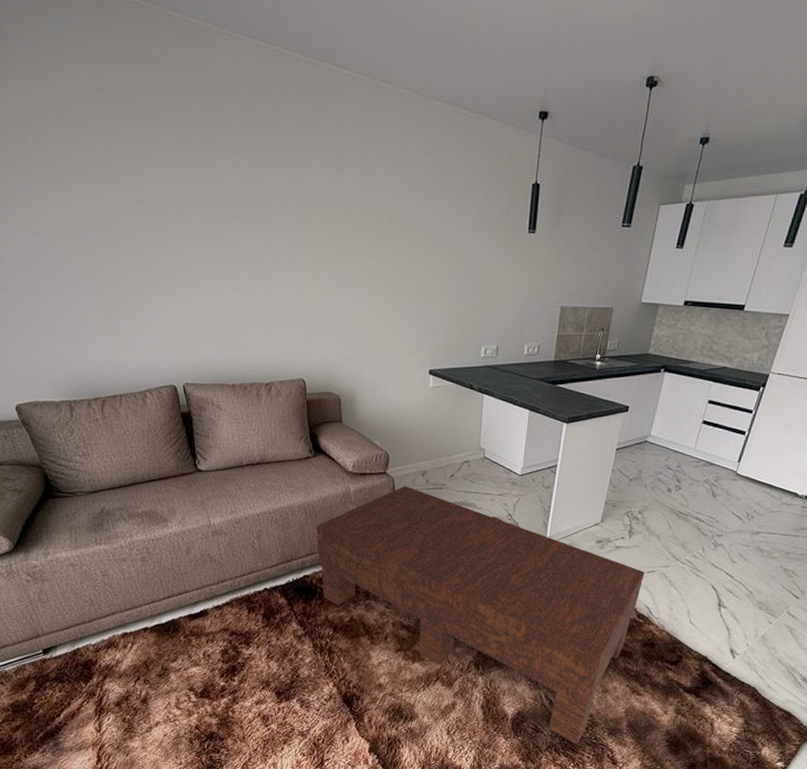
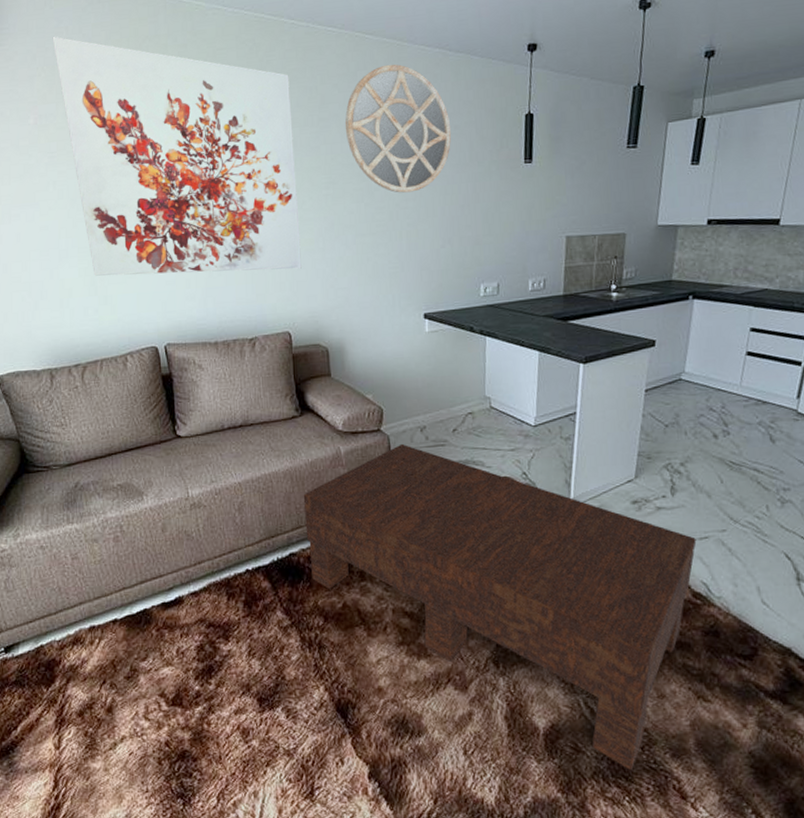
wall art: none [47,44,316,319] -> present [52,36,302,276]
home mirror: none [359,117,462,252] -> present [344,64,452,193]

